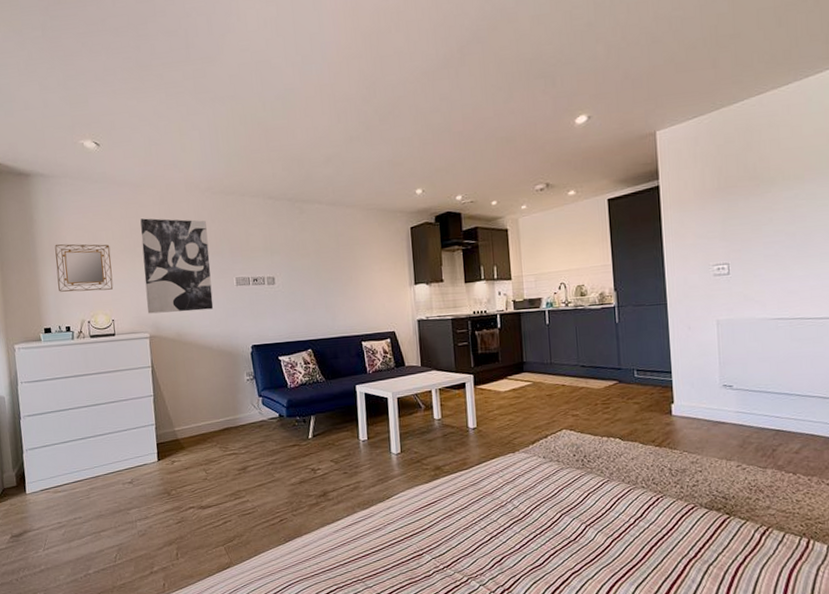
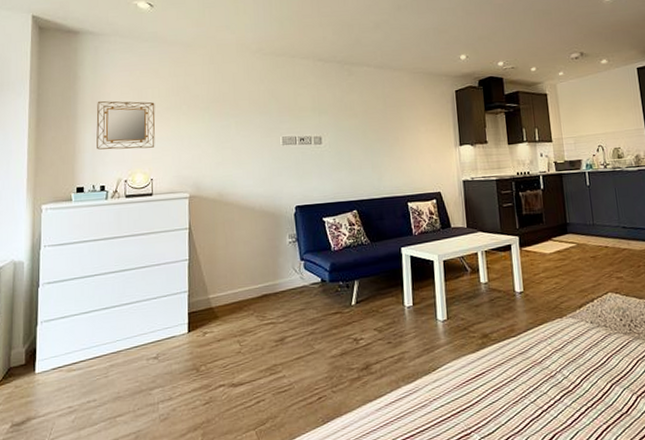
wall art: present [140,218,214,314] -> none [188,77,258,173]

